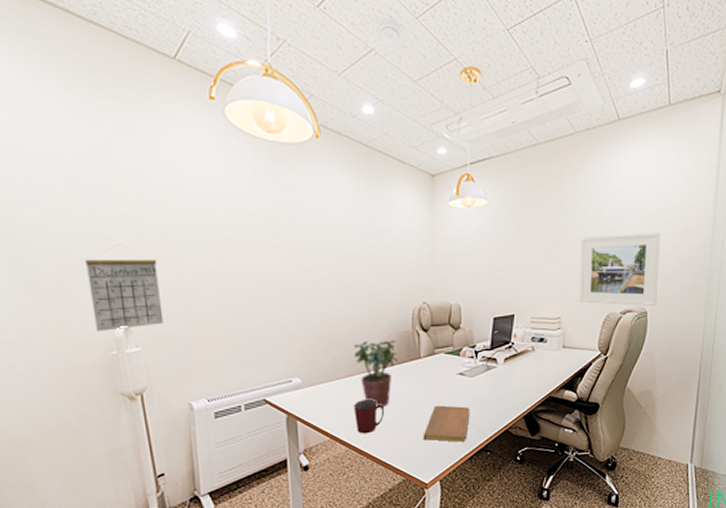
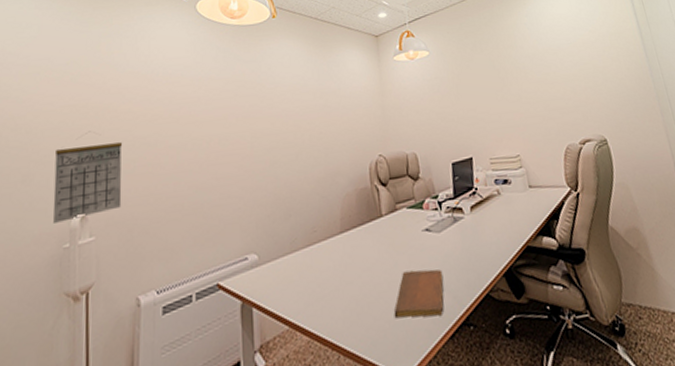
potted plant: present [353,340,398,408] -> none [311,199,359,281]
mug: present [354,400,385,434] -> none [315,271,349,318]
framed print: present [579,233,661,306] -> none [523,61,614,137]

